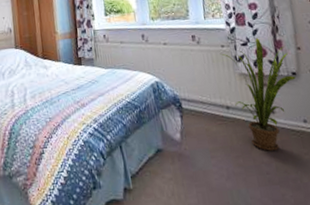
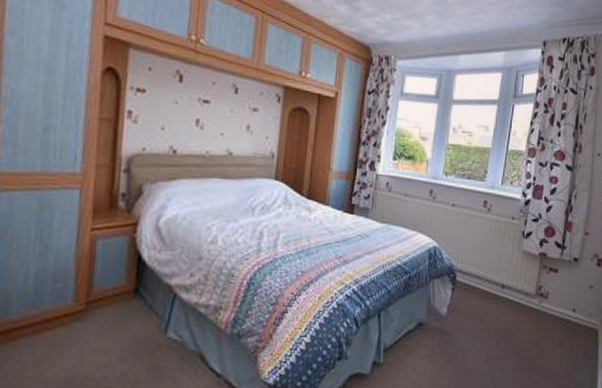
house plant: present [220,38,297,151] -> none [508,215,577,337]

